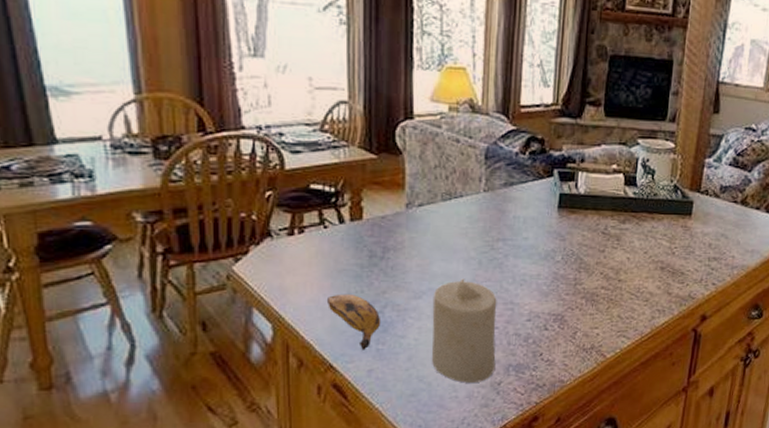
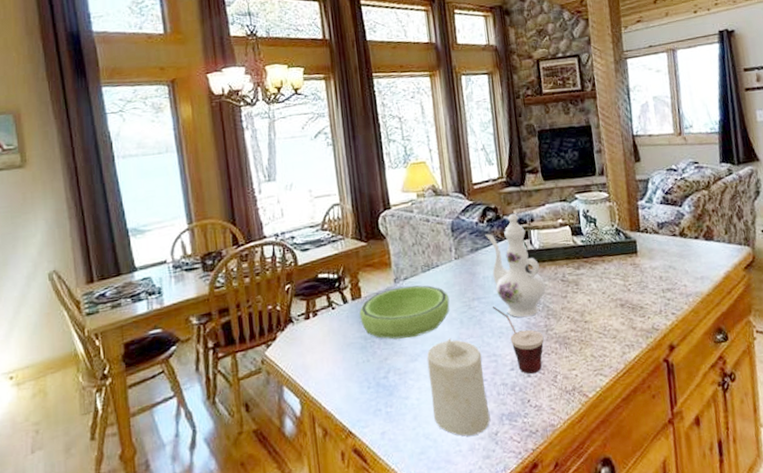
banana: present [328,293,381,350] -> none [341,364,387,415]
bowl: none [358,213,470,273] -> present [359,285,450,340]
cup: none [518,251,570,327] -> present [492,306,544,374]
ewer: none [524,149,583,267] -> present [485,213,546,318]

